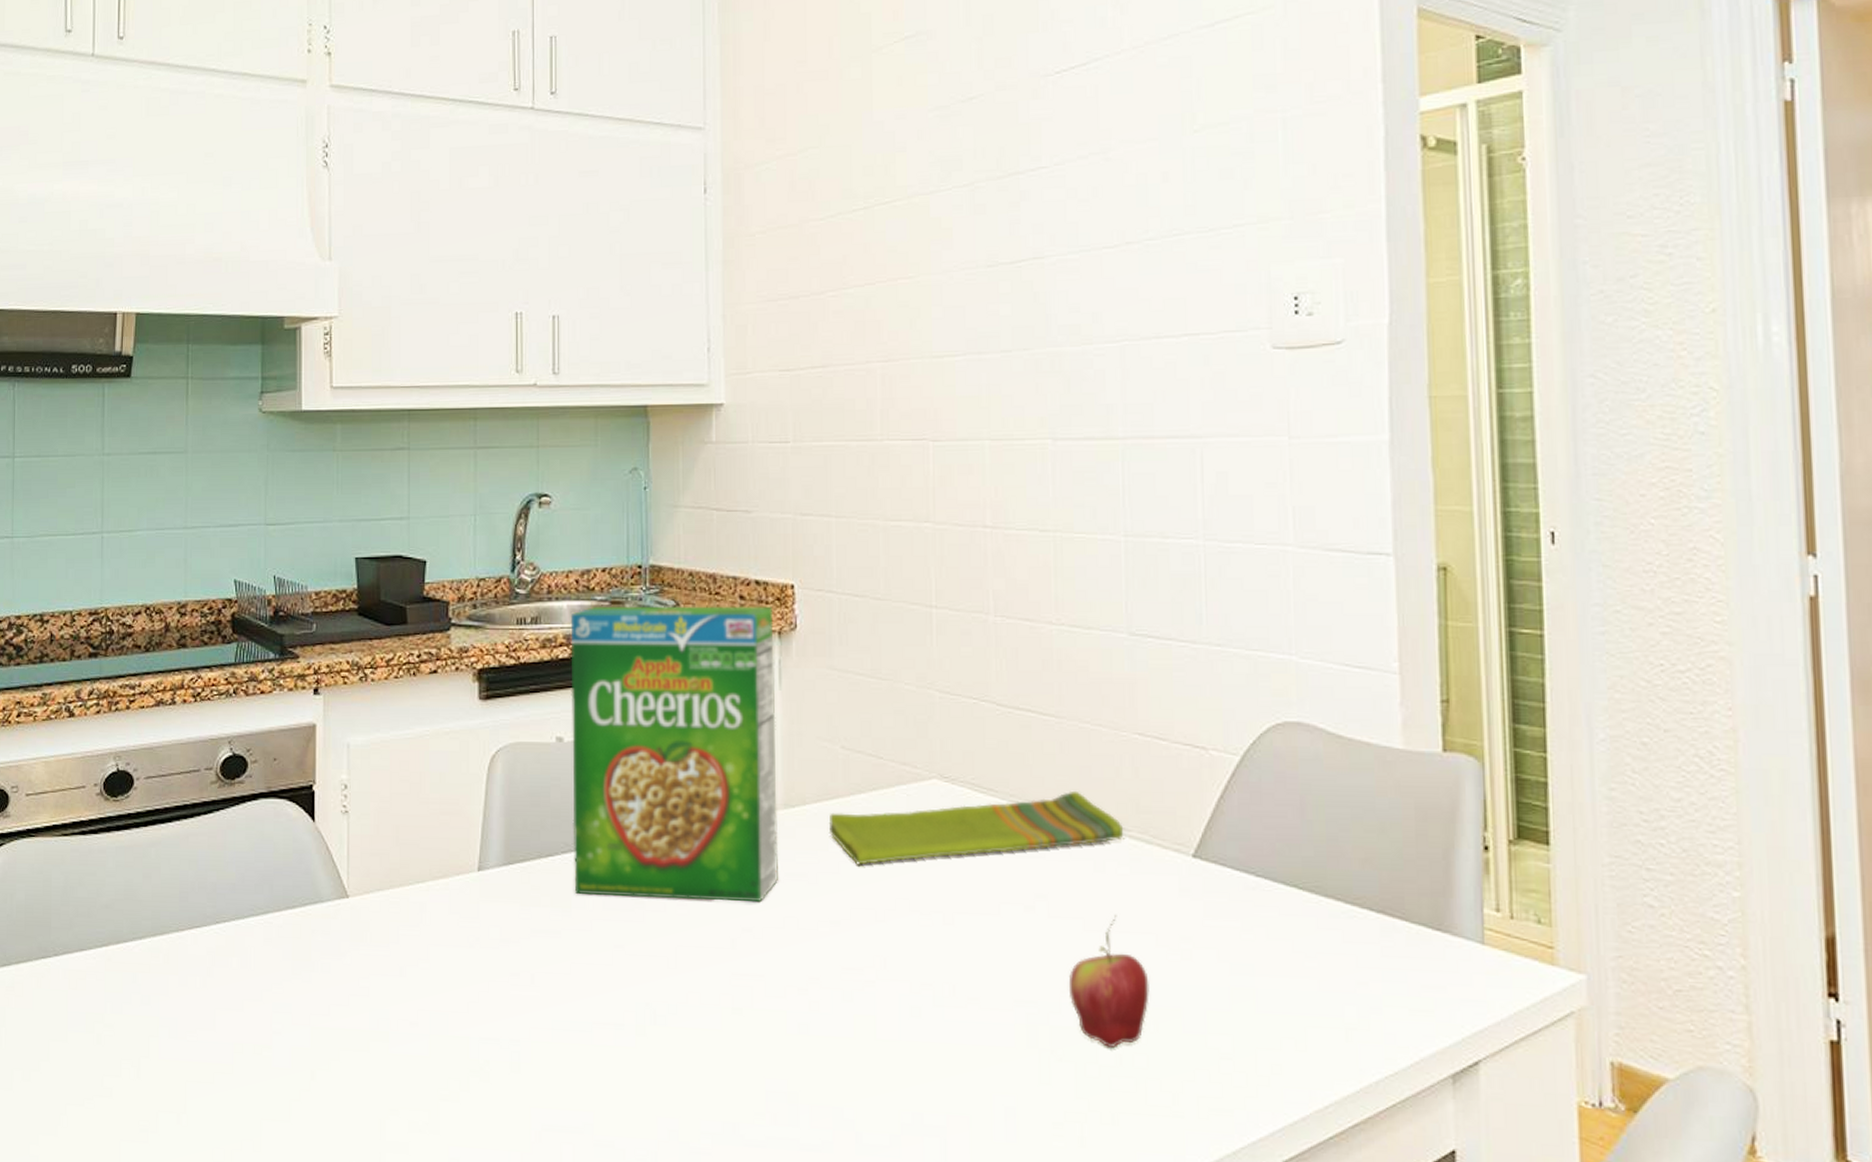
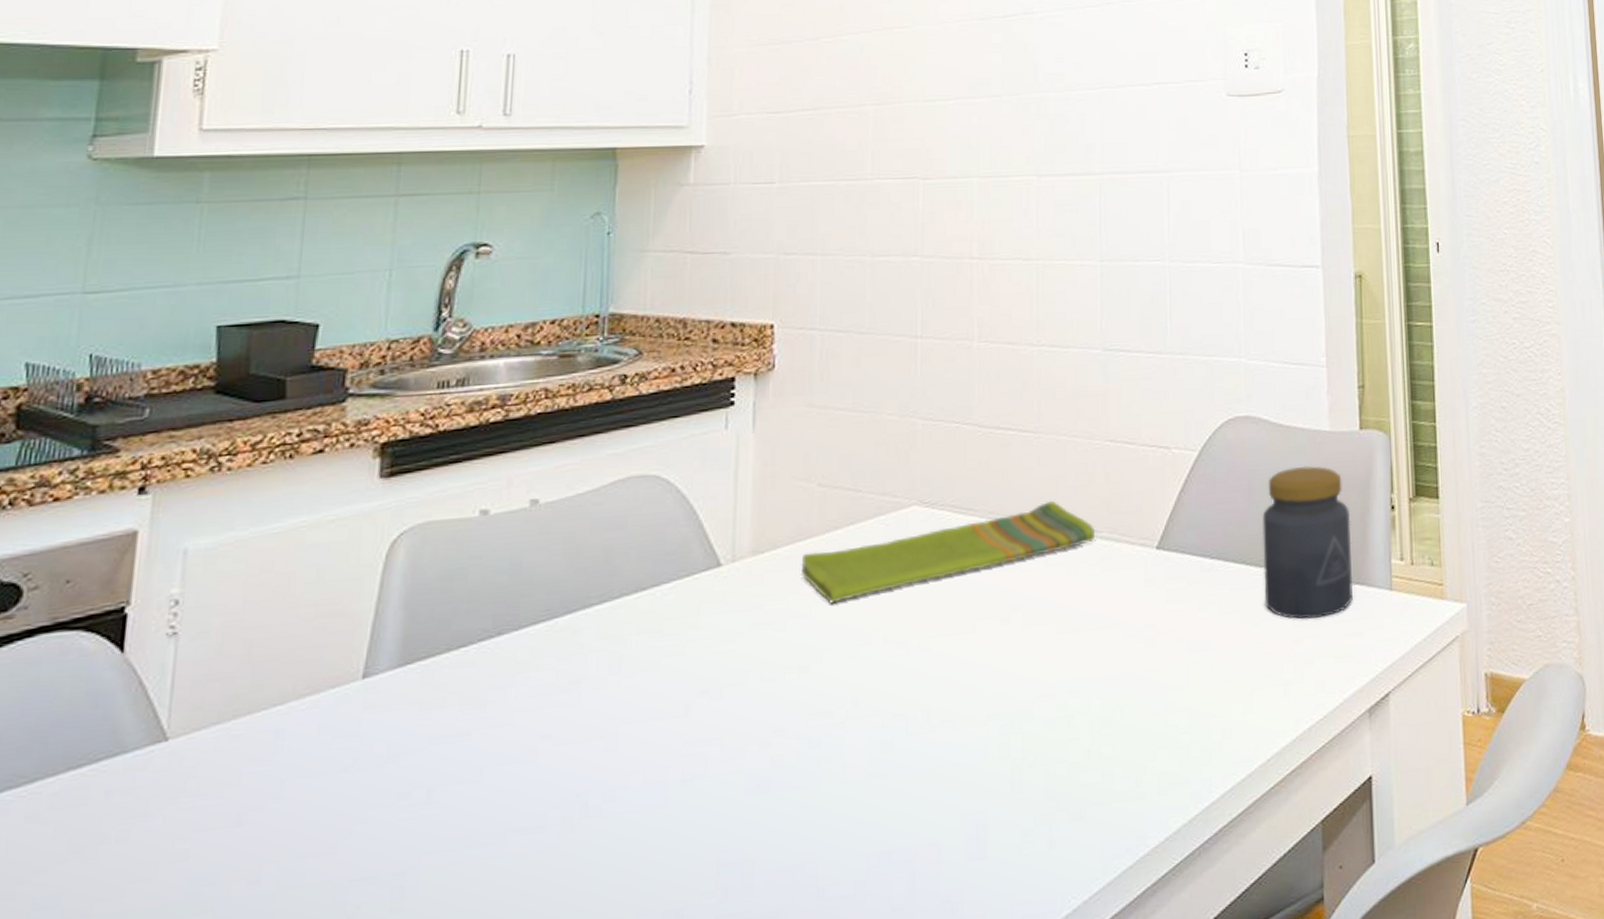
cereal box: present [570,606,778,901] -> none [492,348,749,685]
fruit: present [1068,915,1149,1047] -> none [1041,614,1116,744]
jar: none [1318,786,1432,963] -> present [1262,465,1353,620]

